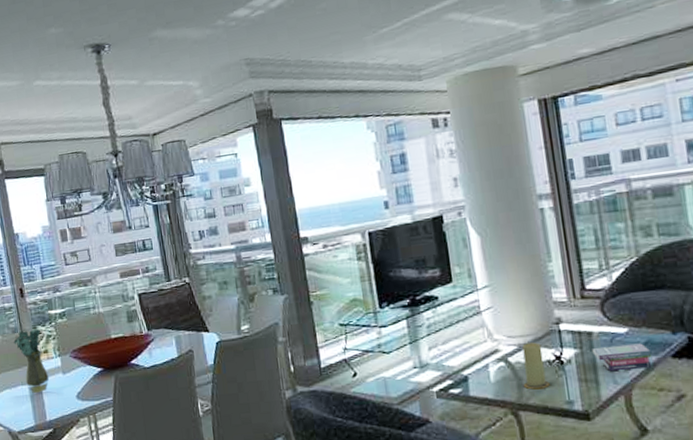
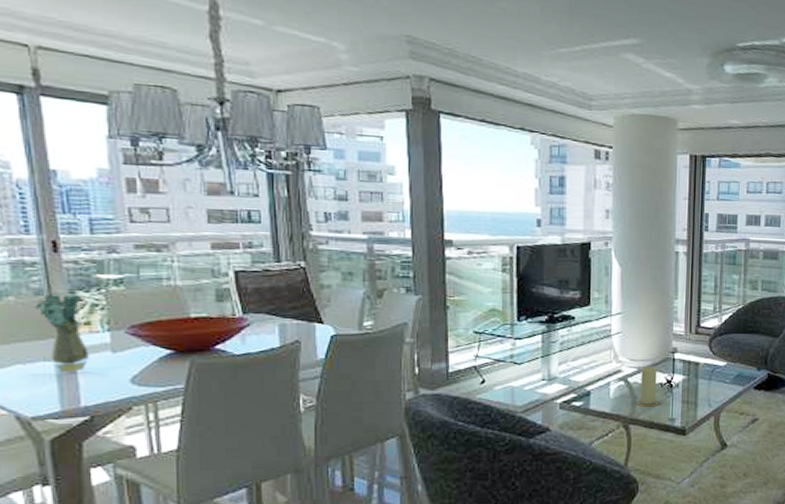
books: present [592,343,652,372] -> none [696,375,740,397]

